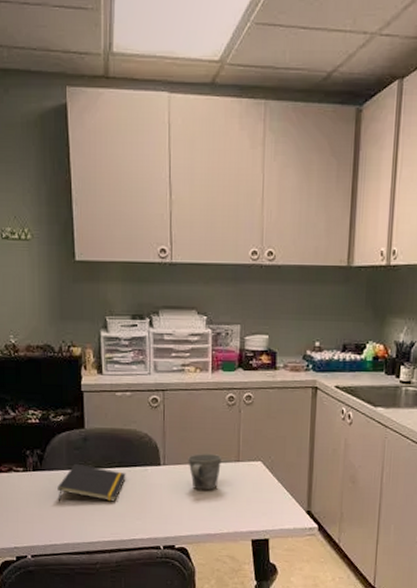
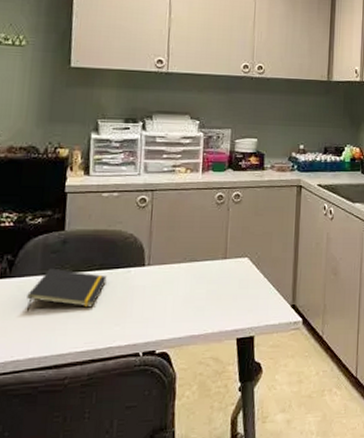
mug: present [188,454,222,491] -> none [174,252,210,290]

